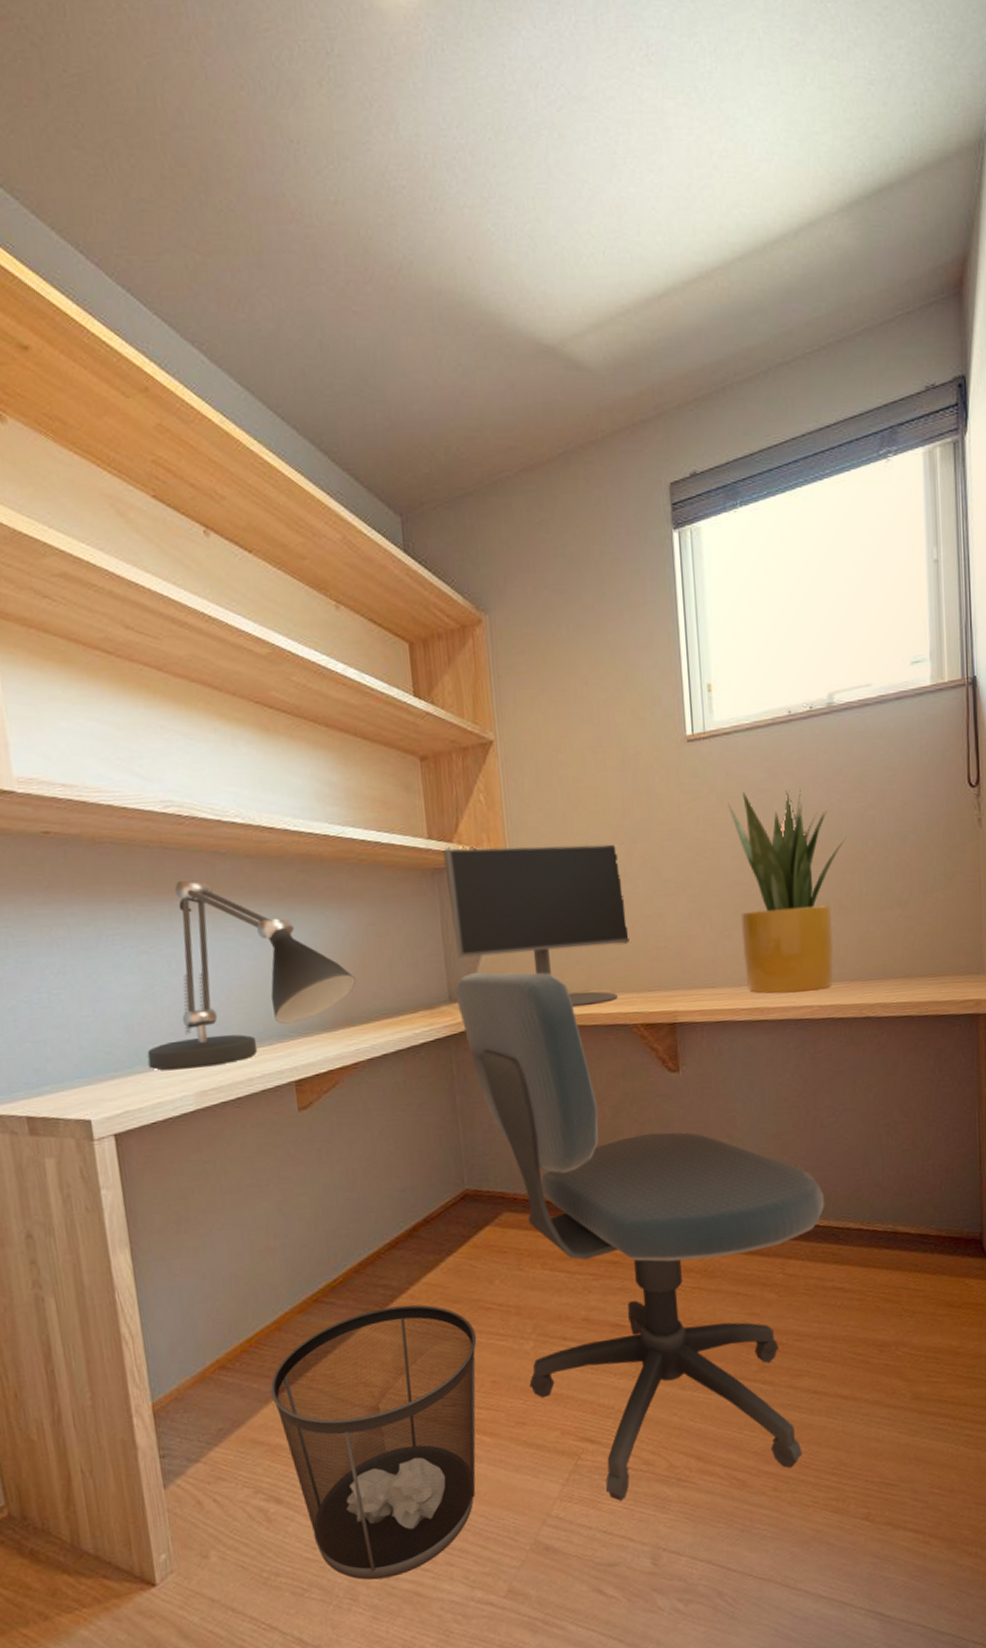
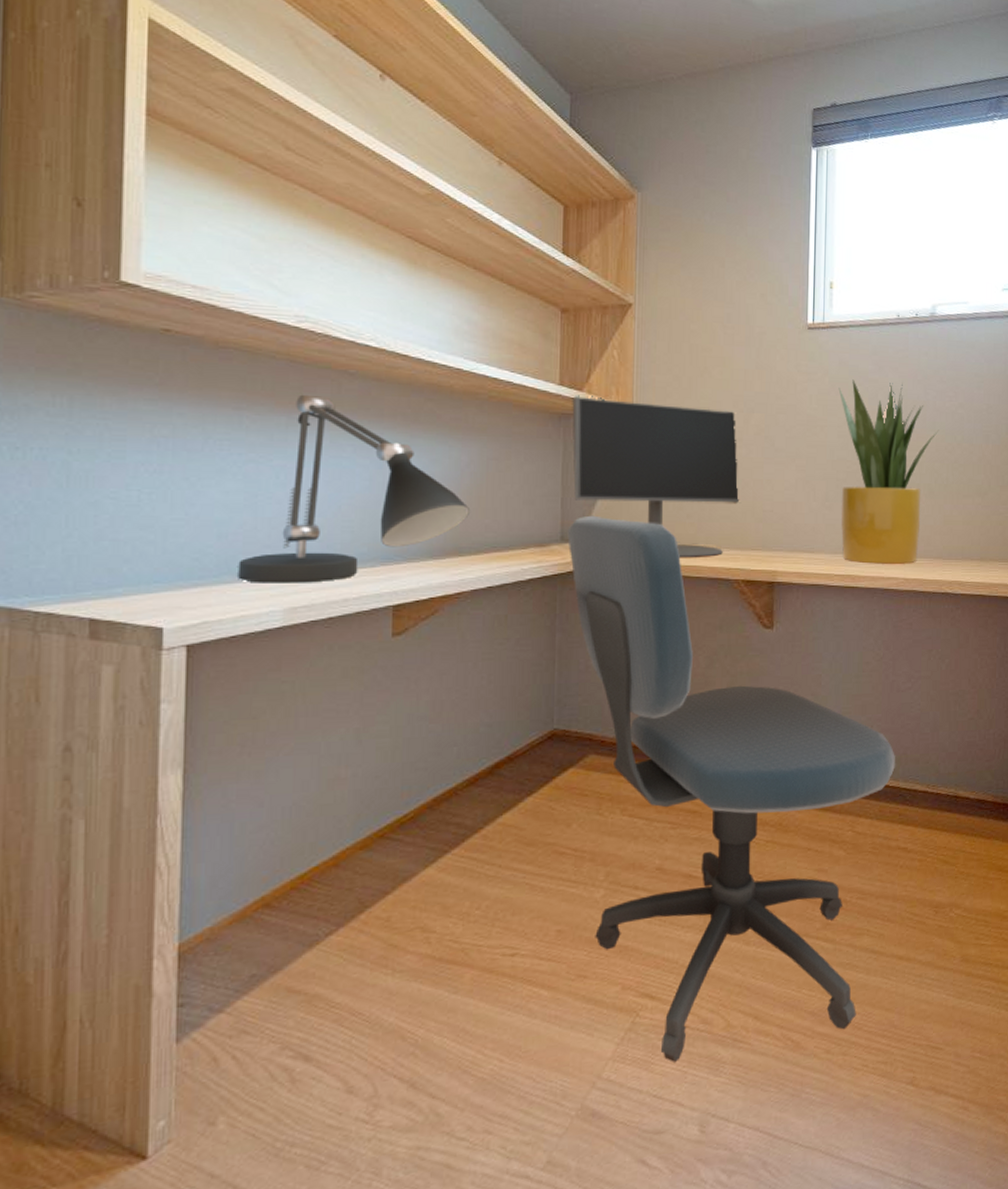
waste bin: present [270,1304,477,1580] -> none [316,845,547,1151]

